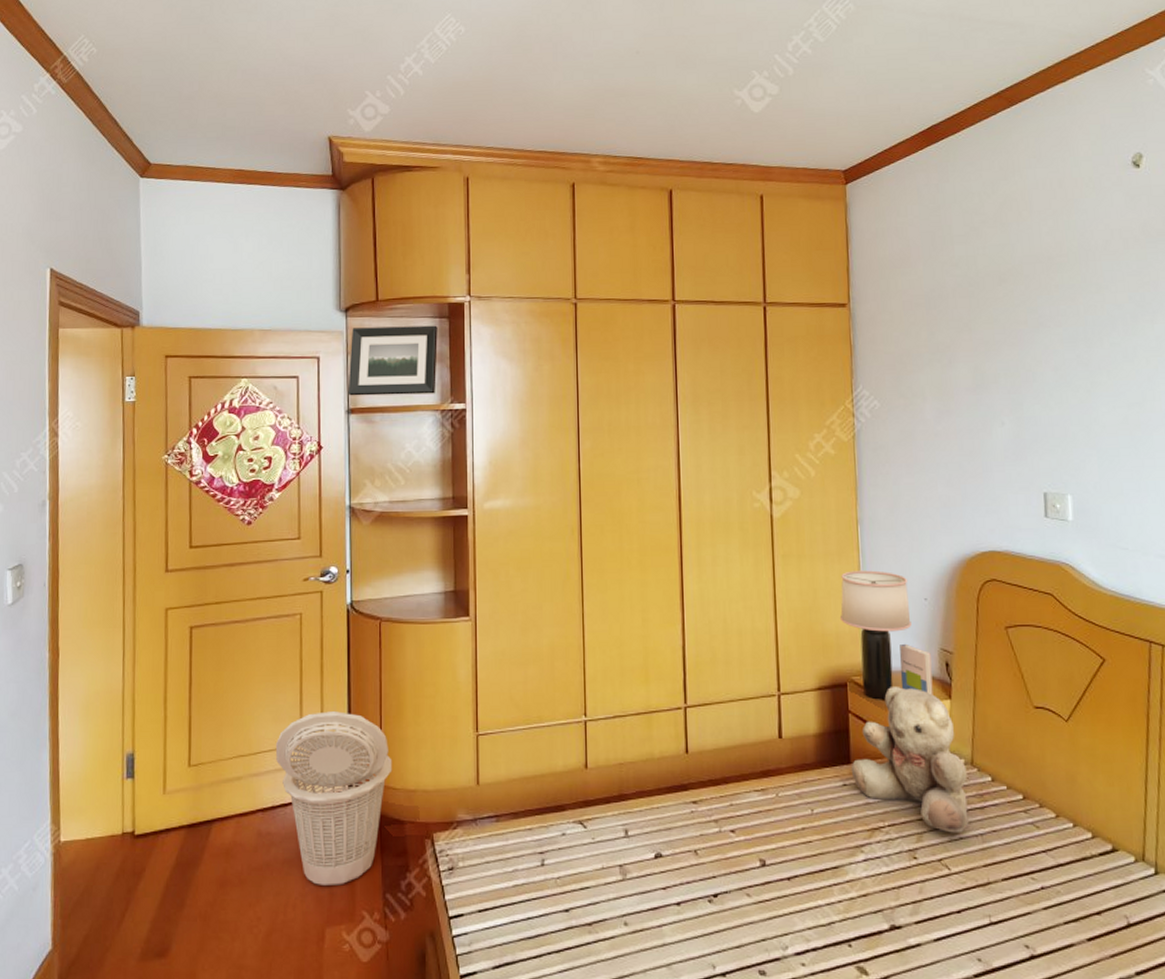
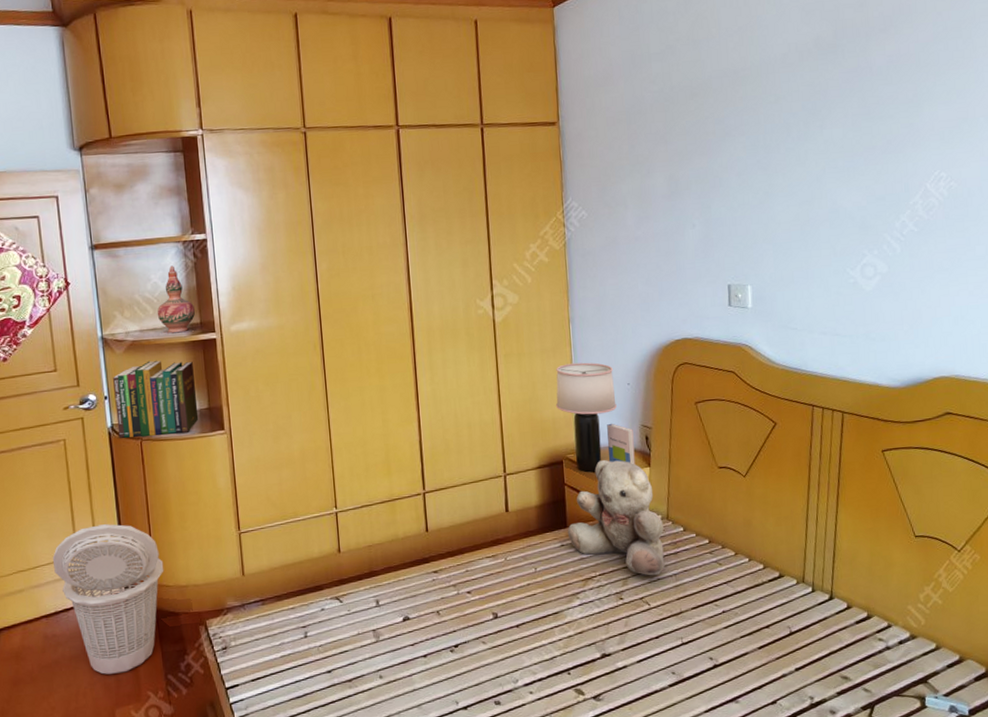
picture frame: present [348,325,438,396] -> none [88,159,176,233]
books: none [357,534,443,618] -> present [113,360,199,438]
decorative vase: none [408,435,449,506] -> present [157,265,196,333]

